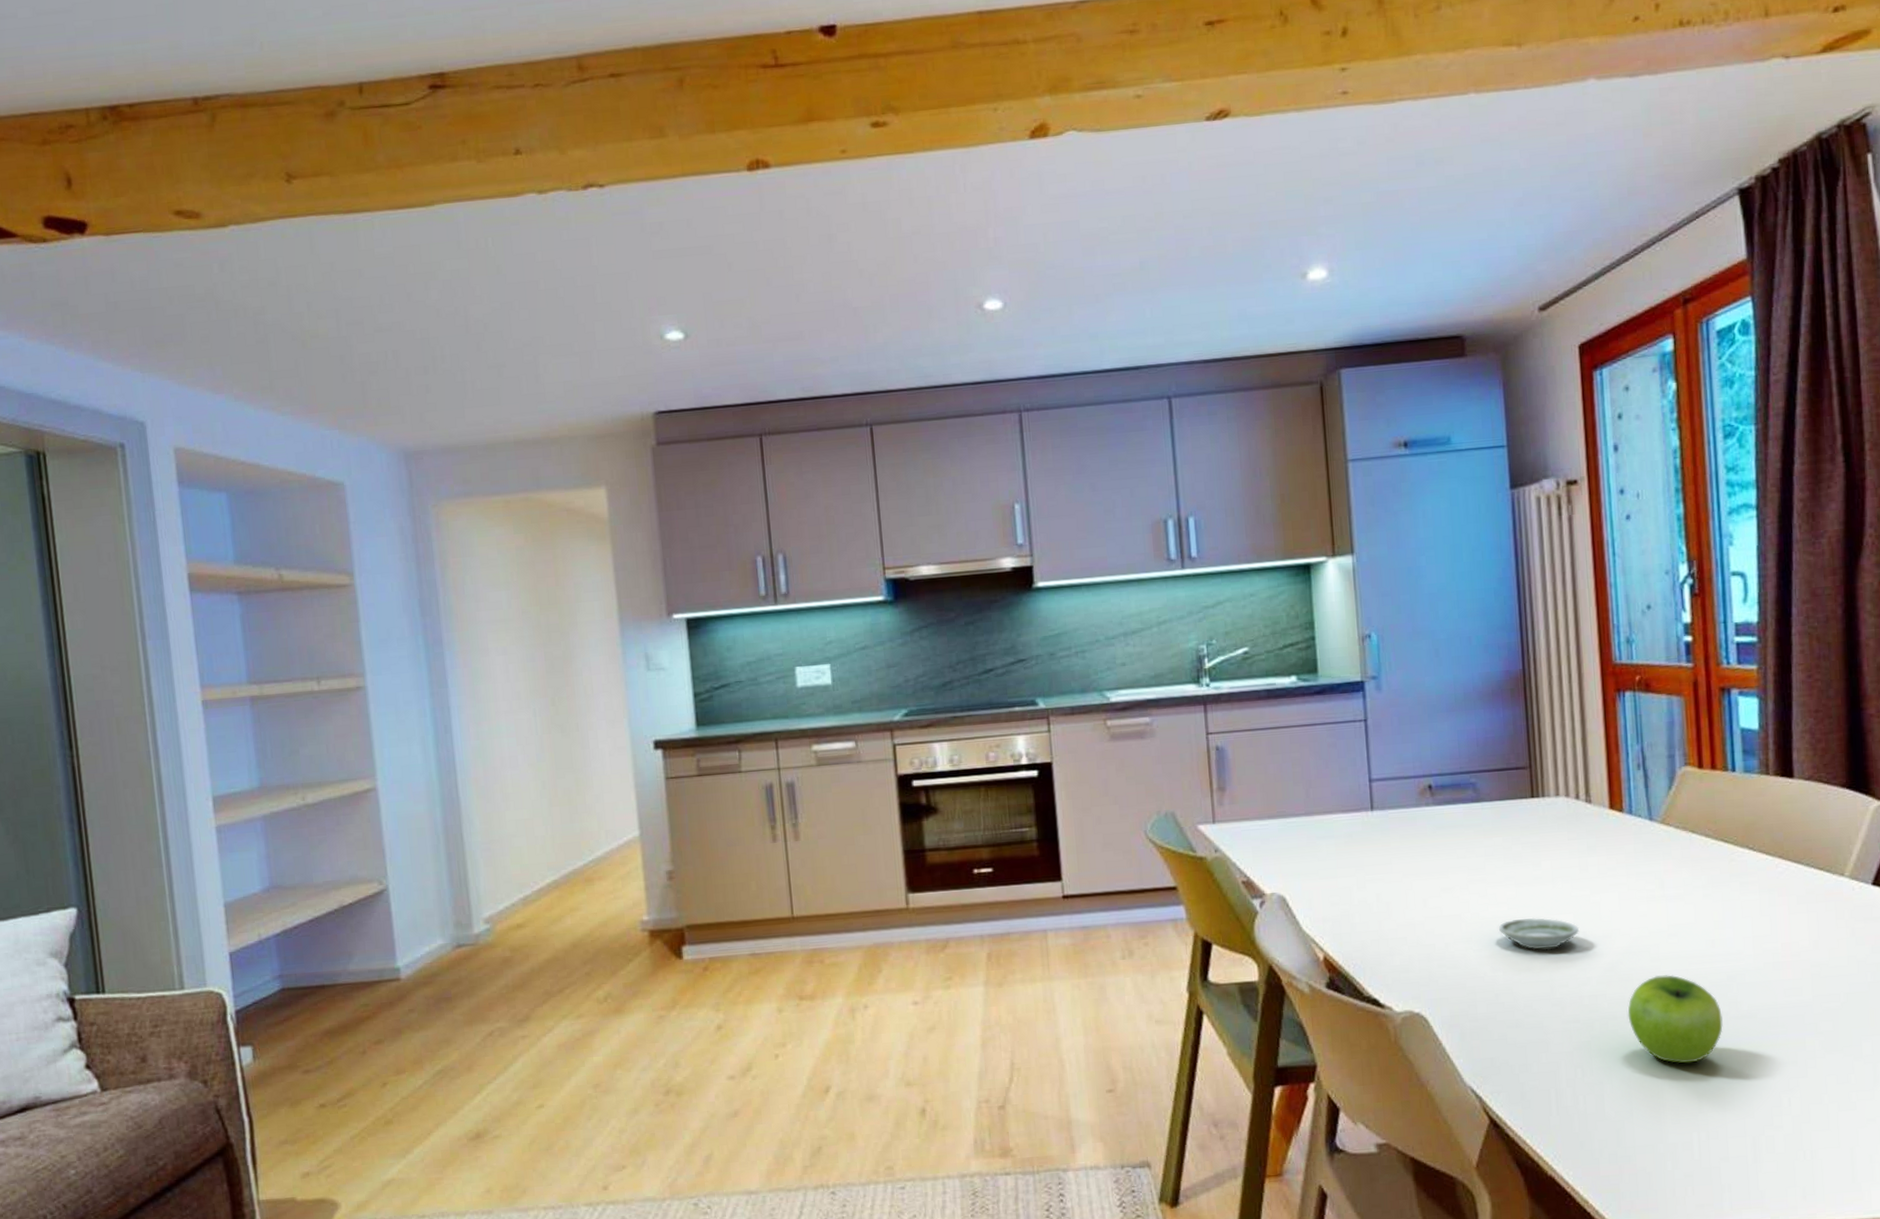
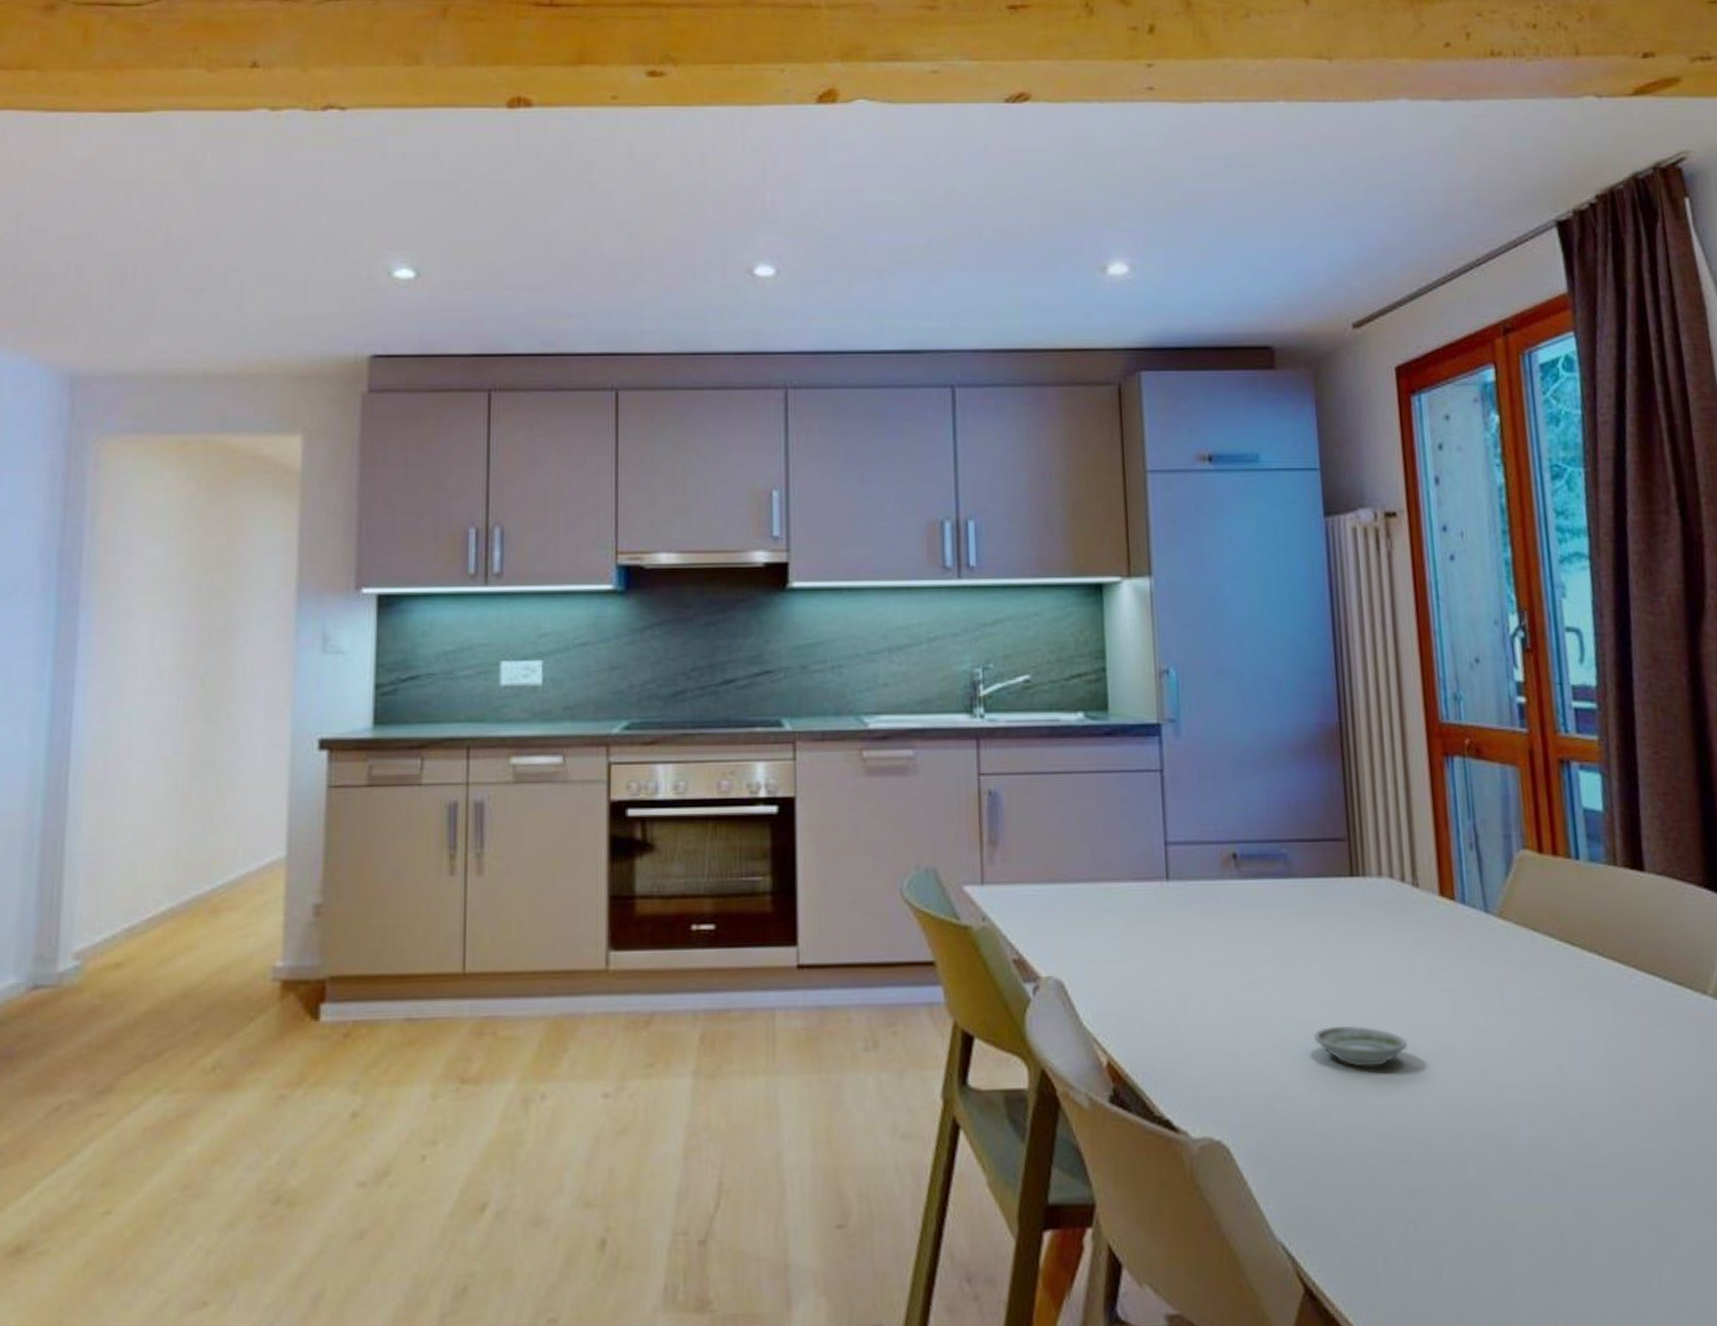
fruit: present [1627,974,1723,1064] -> none [1466,1107,1578,1224]

